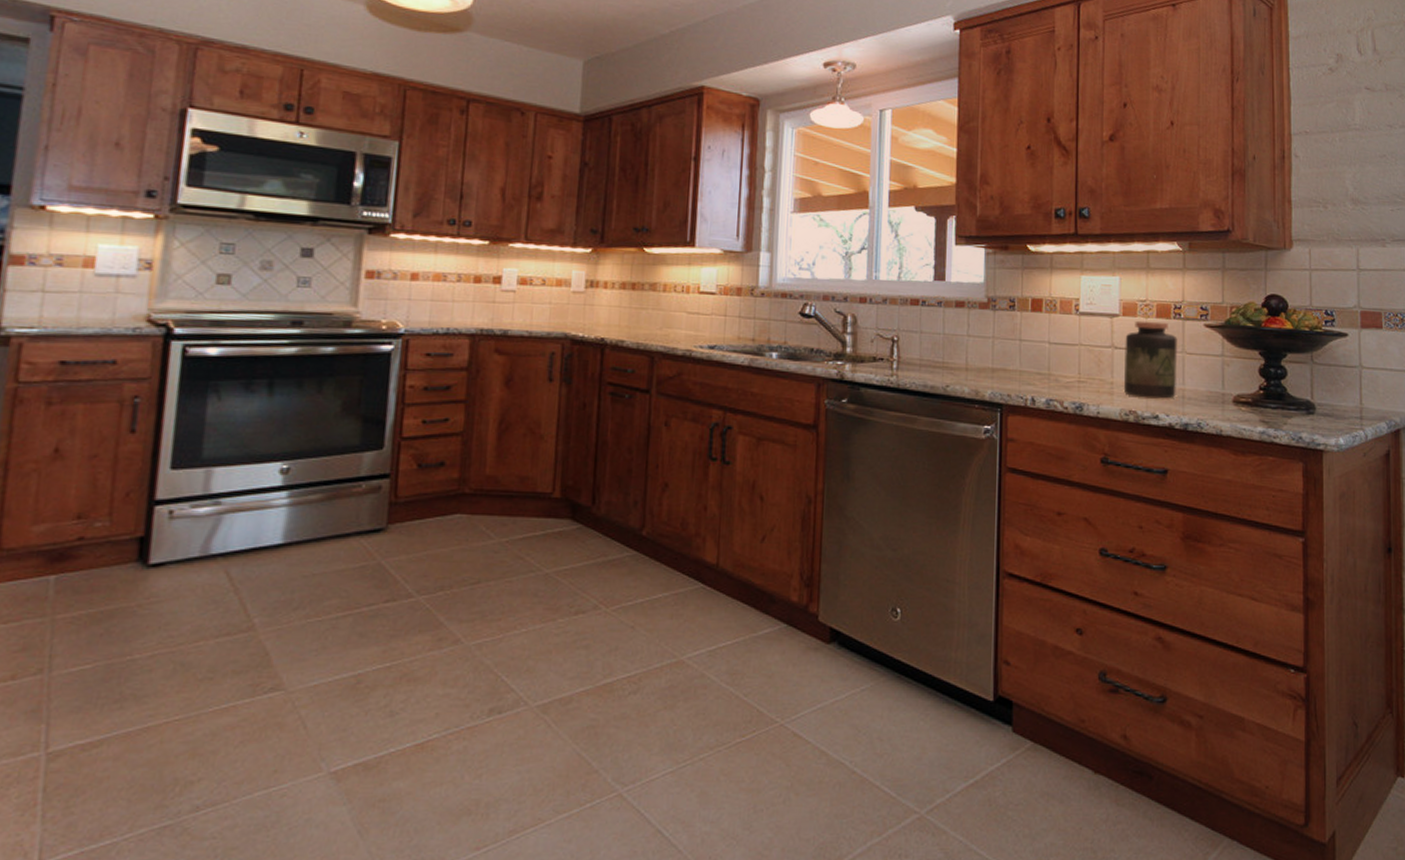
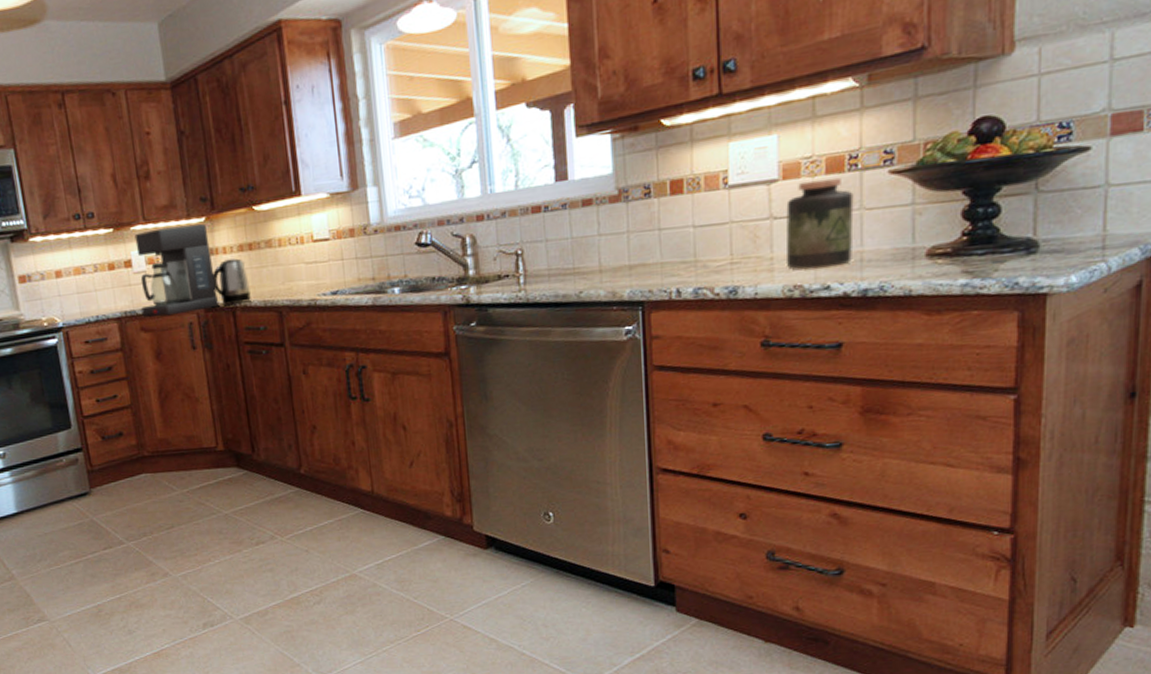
coffee maker: none [500,250,592,342] -> present [134,223,220,318]
kettle: none [587,294,625,342] -> present [213,258,251,305]

